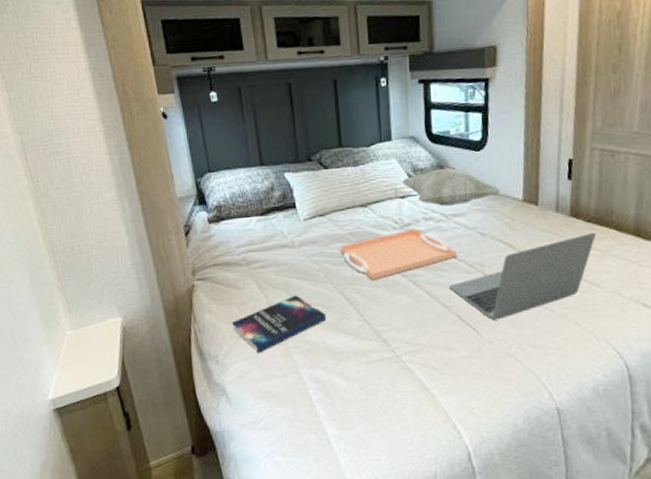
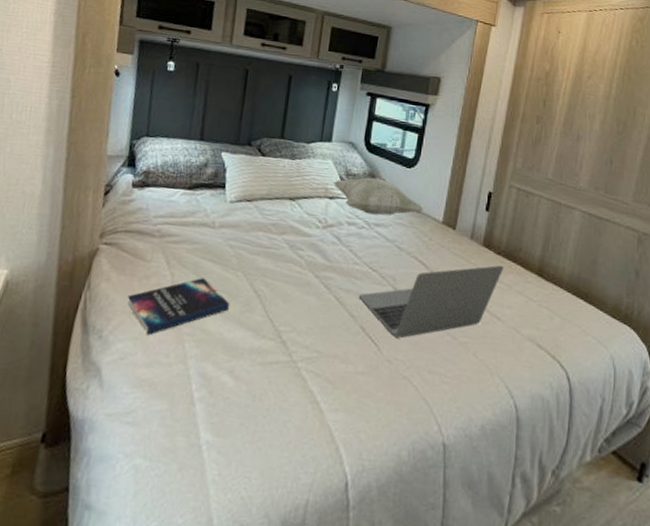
serving tray: present [339,228,457,281] -> none [259,230,373,276]

